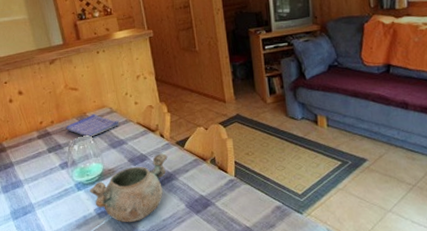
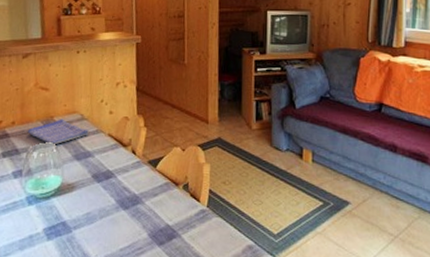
decorative bowl: present [89,152,168,223] -> none [42,170,137,249]

